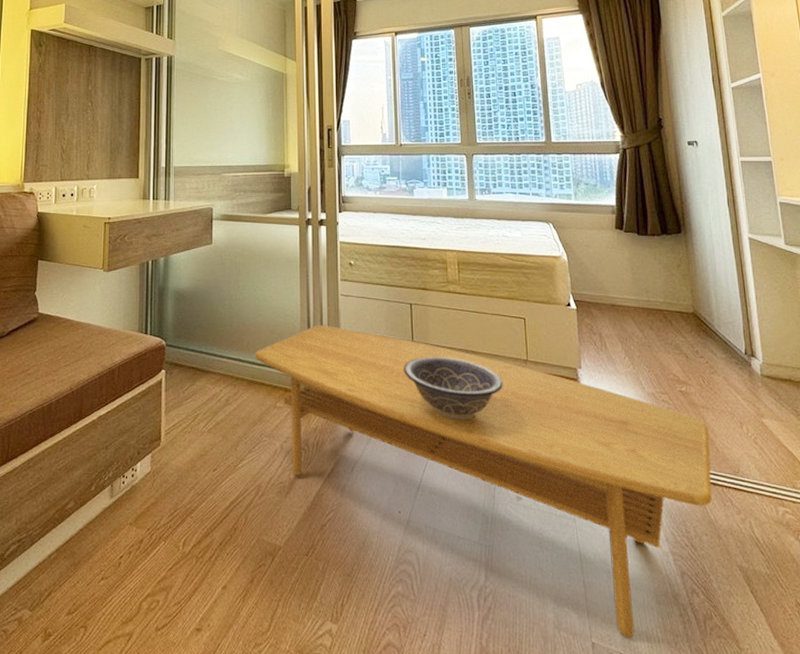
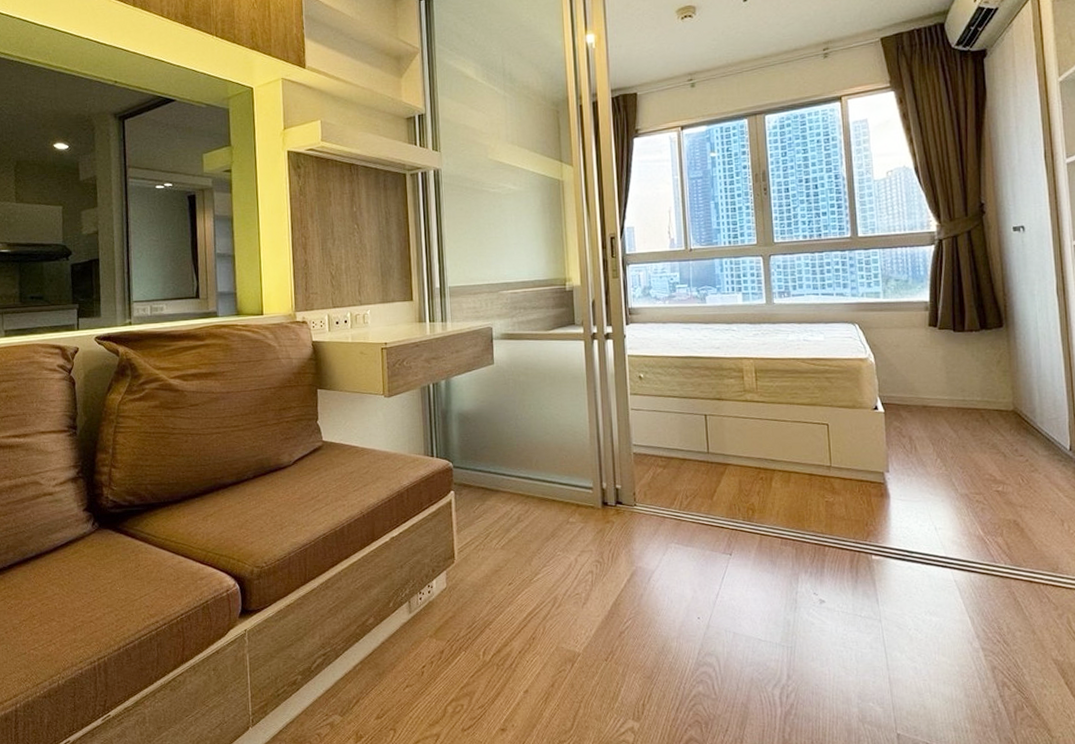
coffee table: present [254,325,713,639] -> none [544,440,1028,730]
decorative bowl: present [404,356,503,421] -> none [699,466,805,529]

